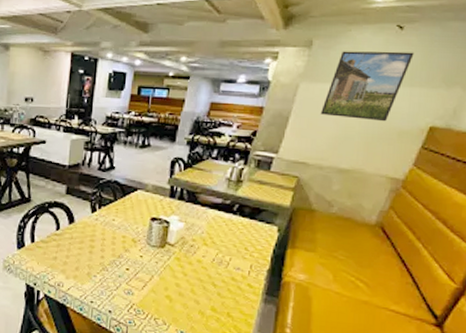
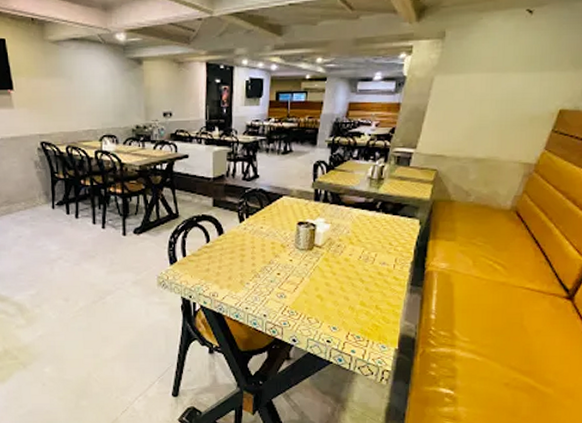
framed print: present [321,51,414,122] -> none [456,36,543,109]

